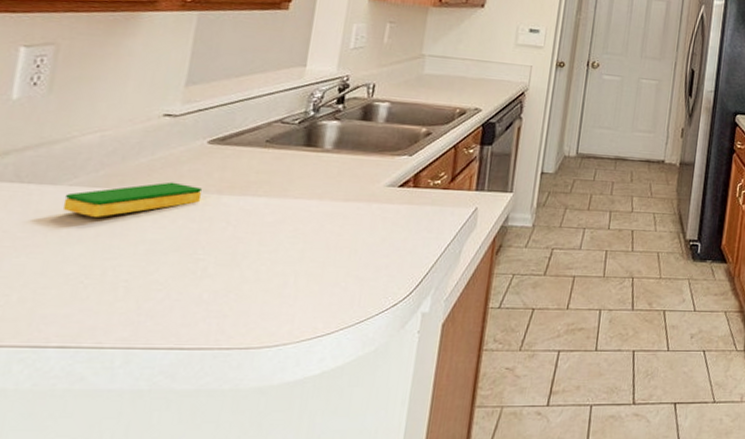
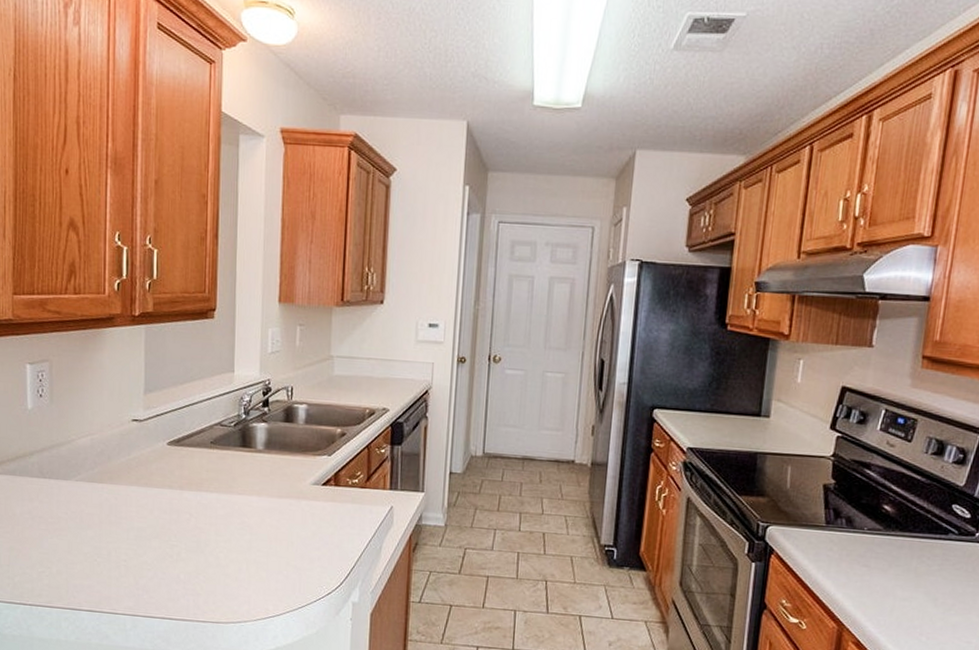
dish sponge: present [62,182,203,217] -> none [74,478,169,508]

